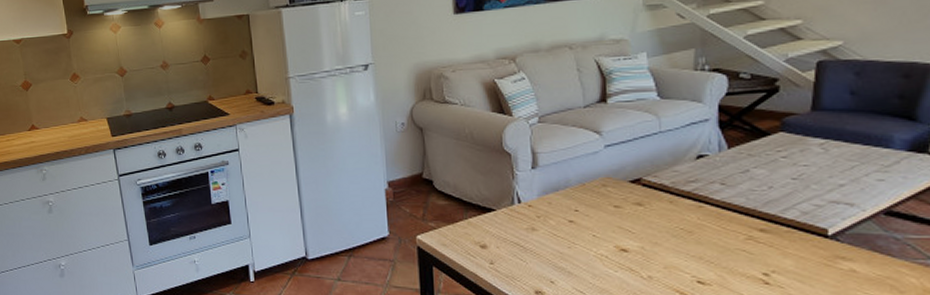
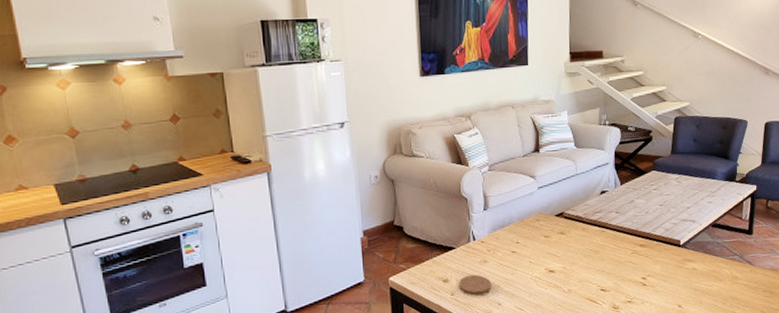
coaster: none [500,243,541,270] -> present [459,274,491,297]

